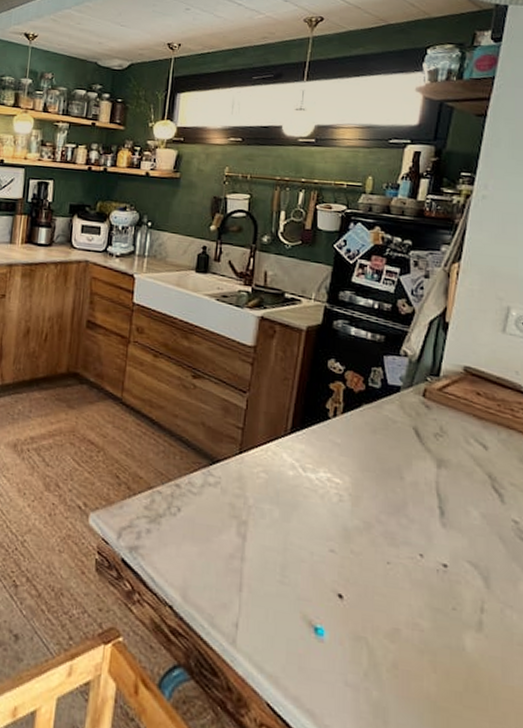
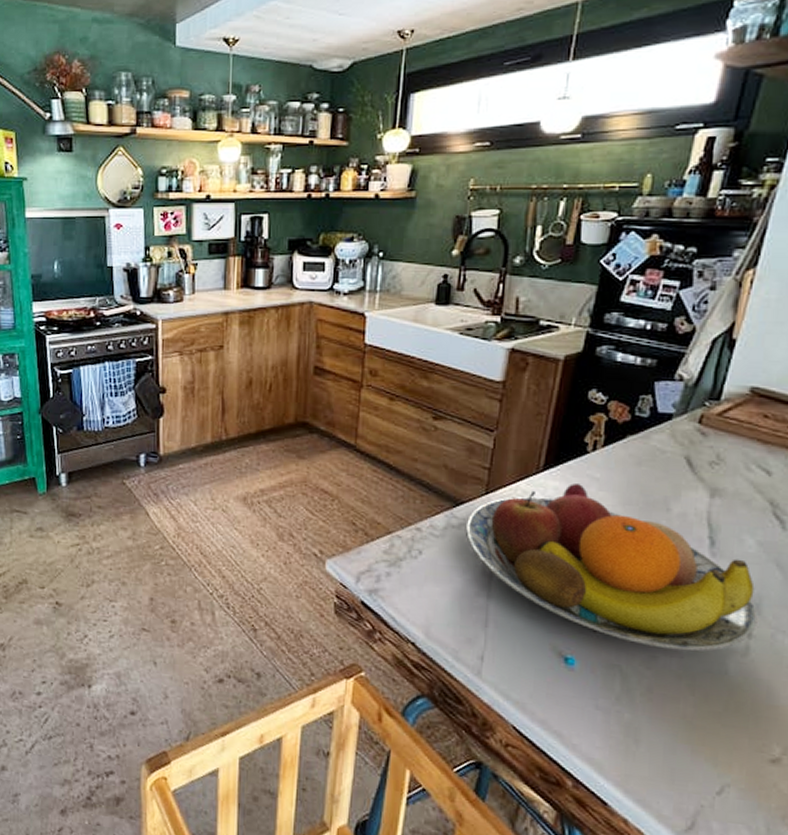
fruit bowl: none [222,447,487,625] -> present [466,483,758,652]

